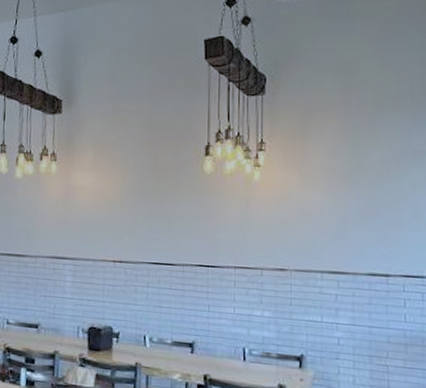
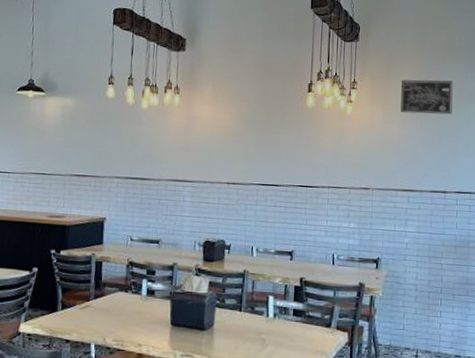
wall art: none [322,137,391,180] -> present [401,79,453,115]

